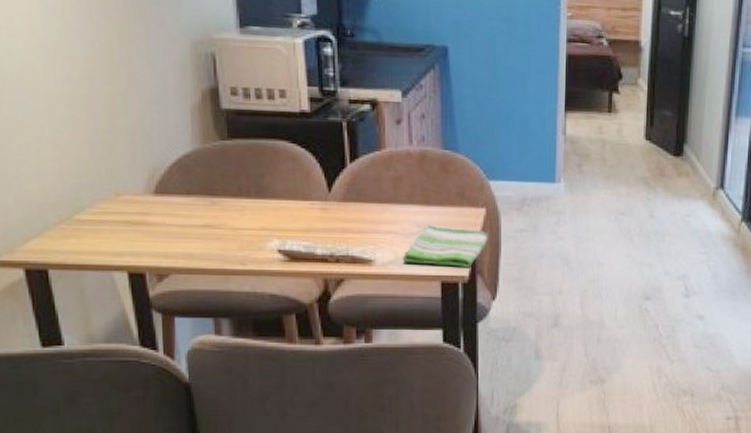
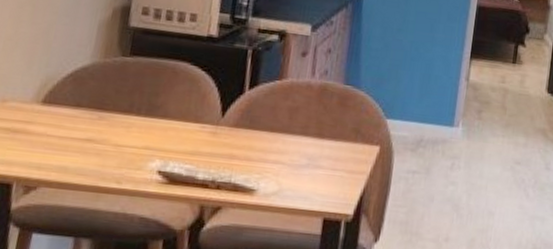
dish towel: present [402,225,488,267] -> none [286,158,379,205]

